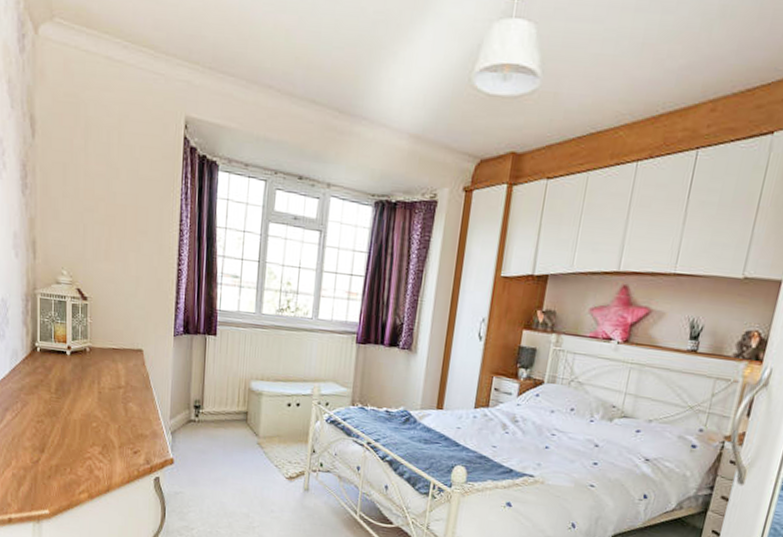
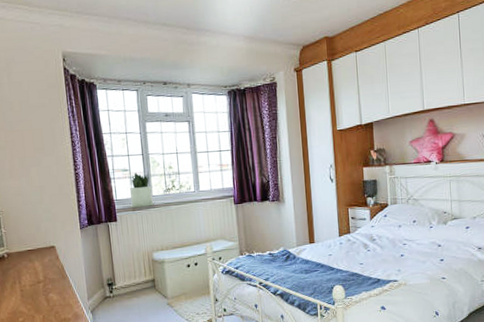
planter: none [233,281,264,327] -> present [129,172,155,209]

